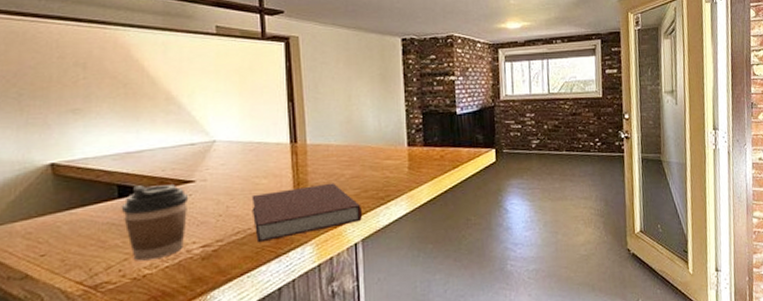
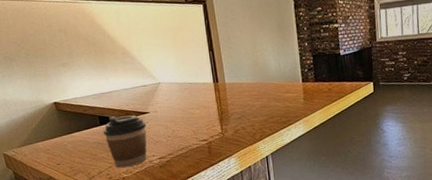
notebook: present [251,183,362,243] -> none [189,112,270,156]

